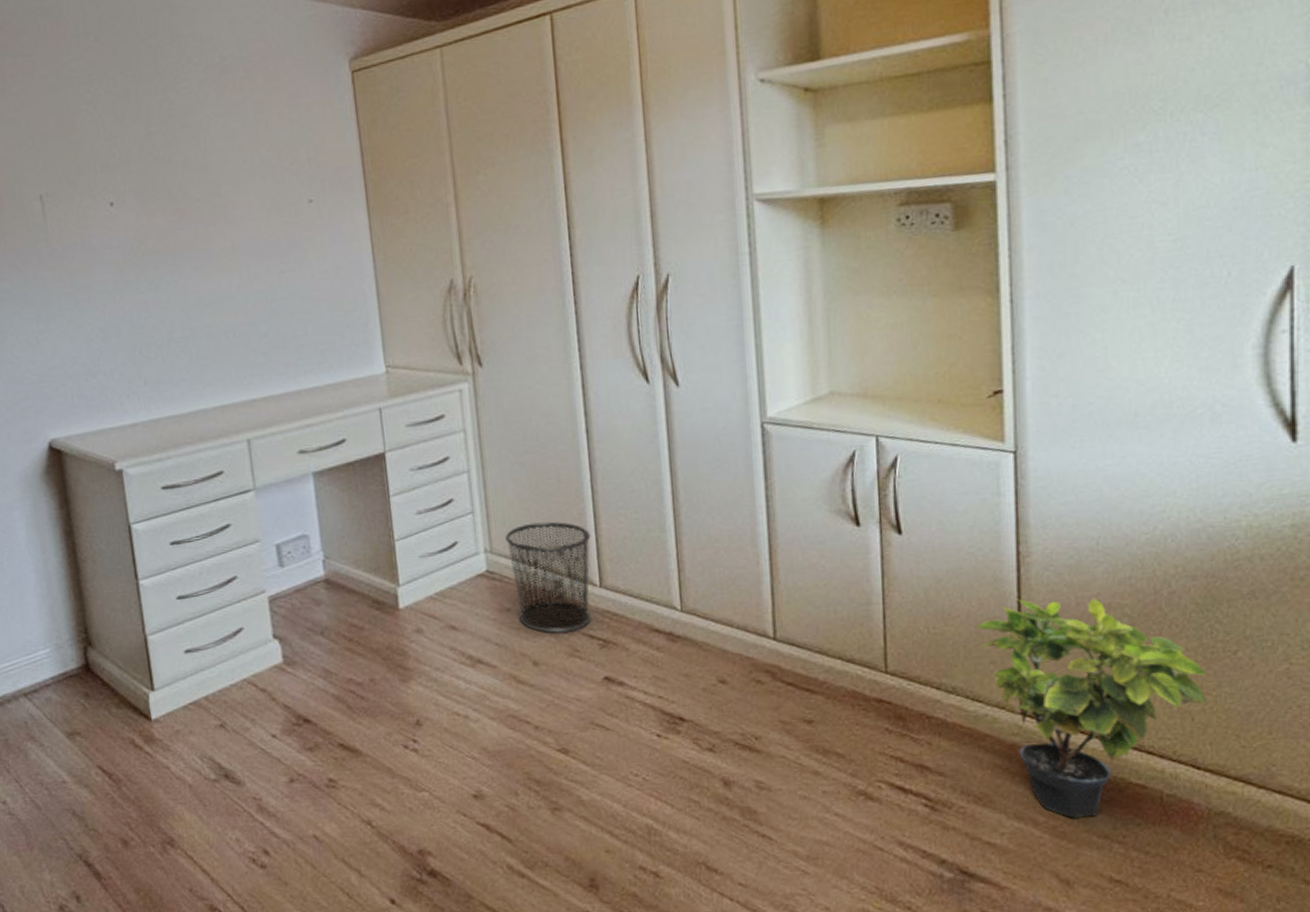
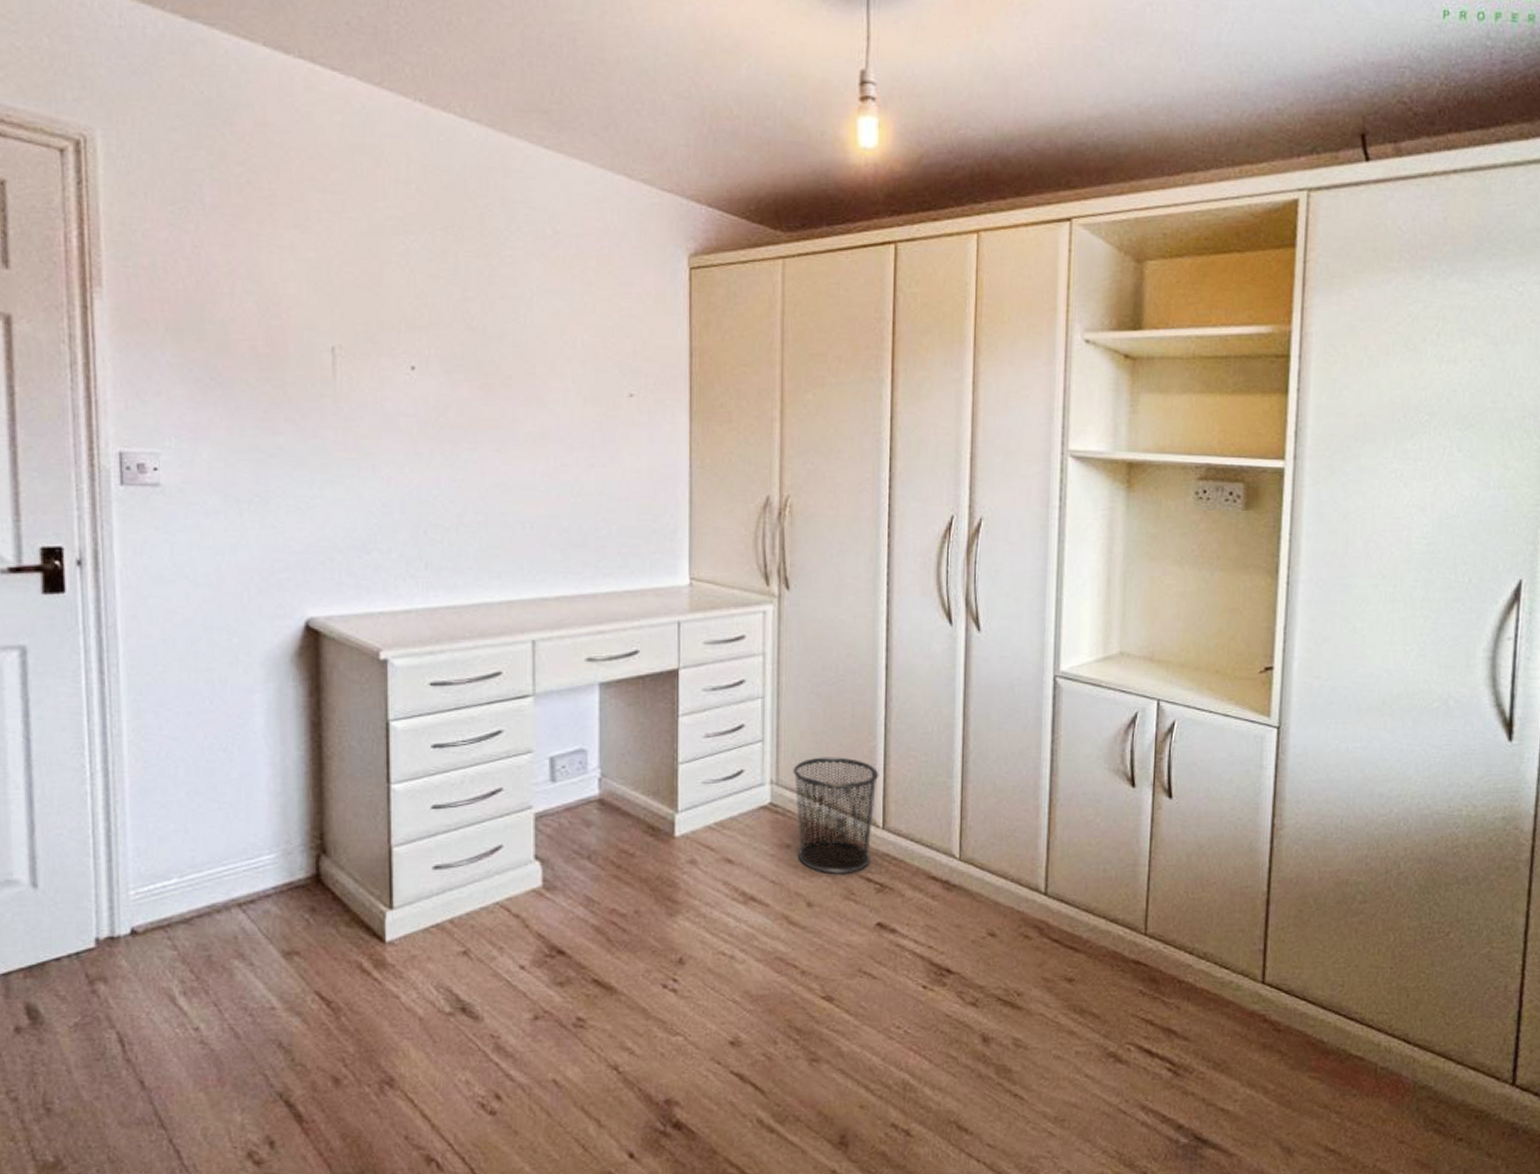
potted plant: present [975,598,1207,818] -> none [1229,869,1422,1087]

